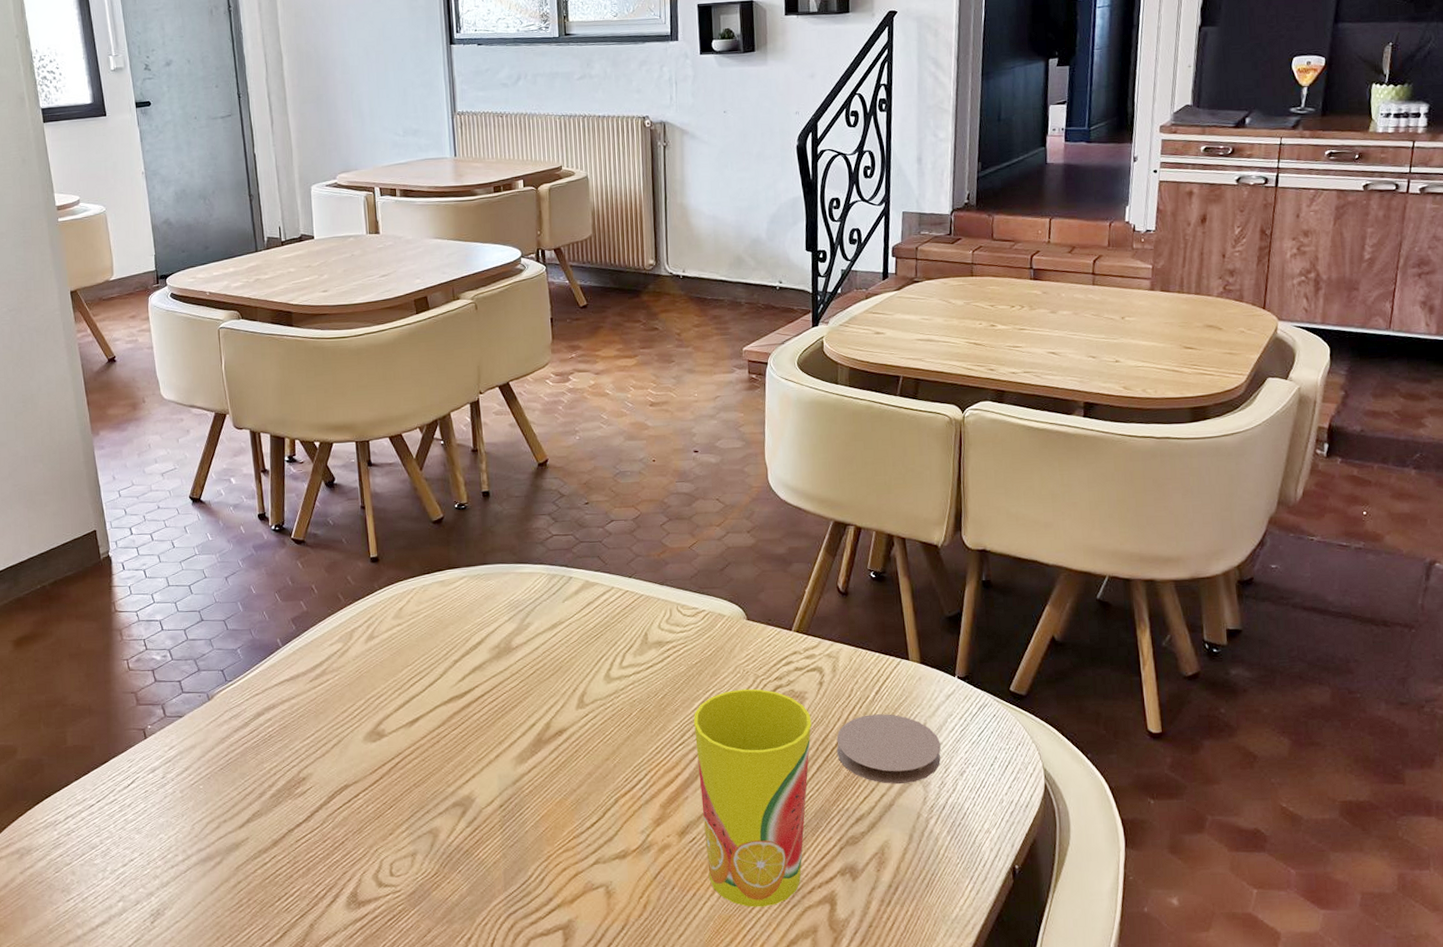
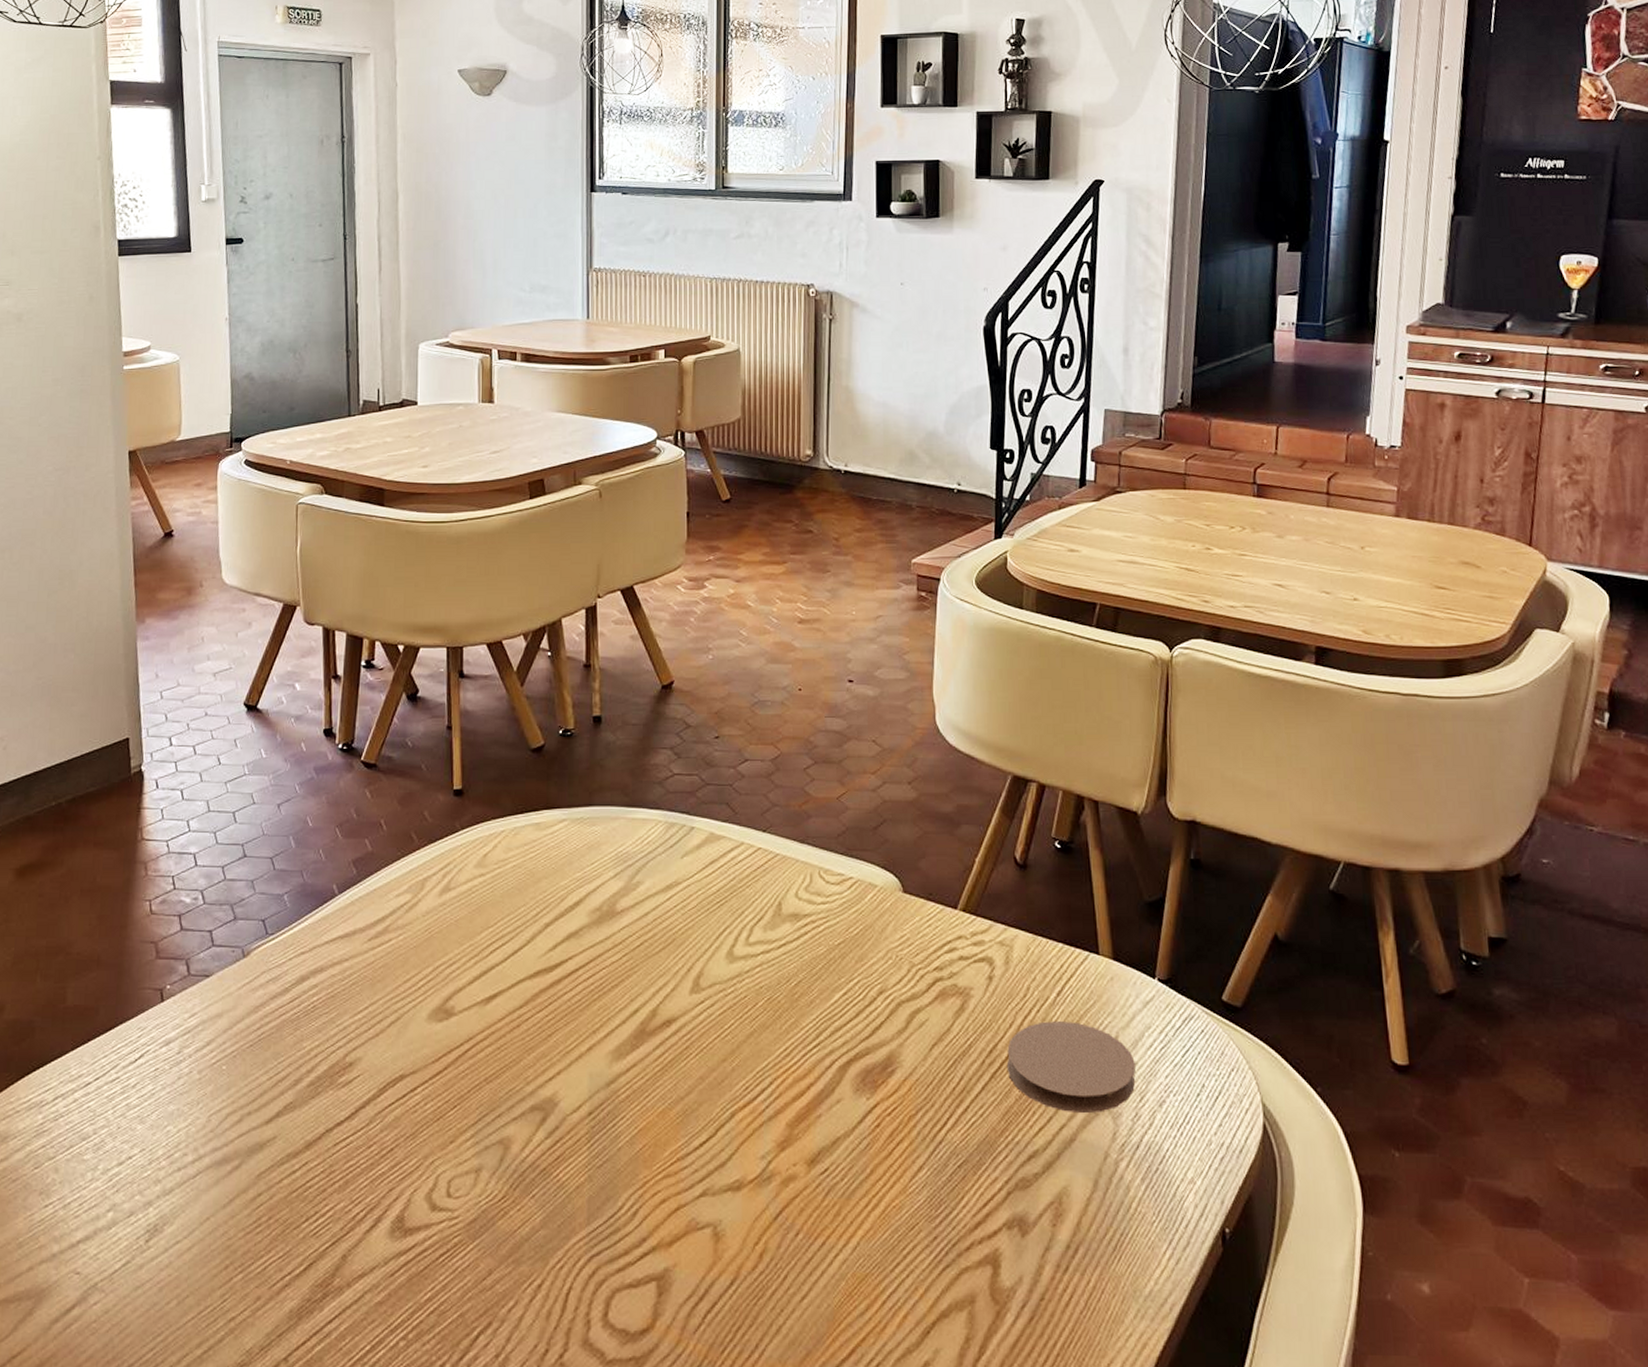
cup: present [693,688,812,907] -> none [832,980,977,1265]

